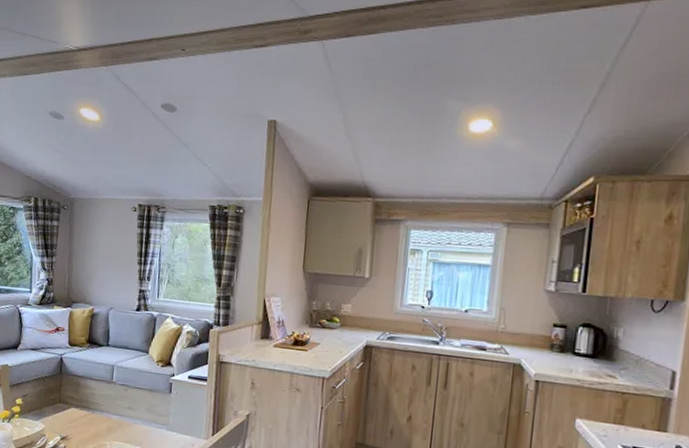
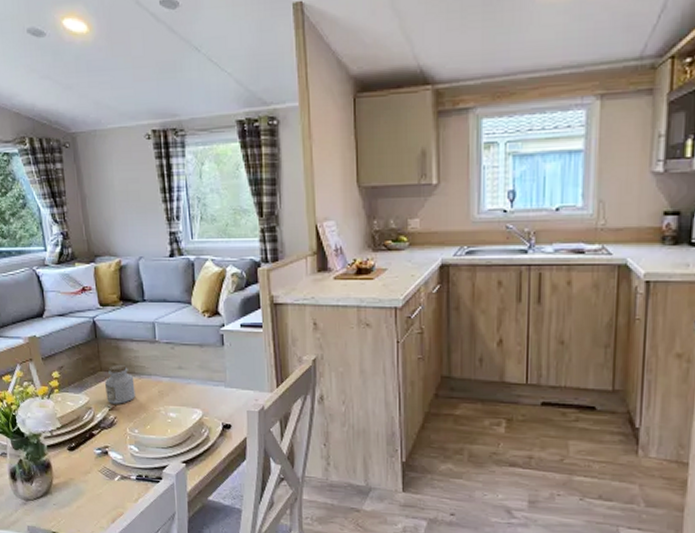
jar: none [60,398,88,435] -> present [105,364,136,404]

